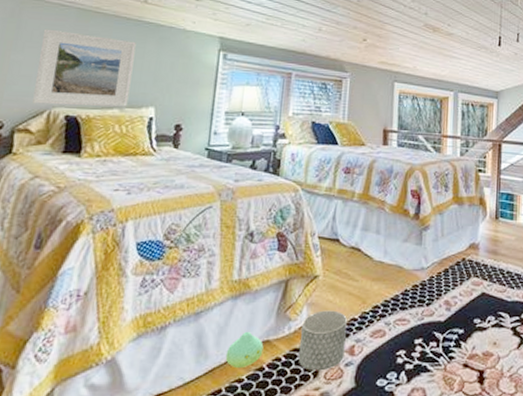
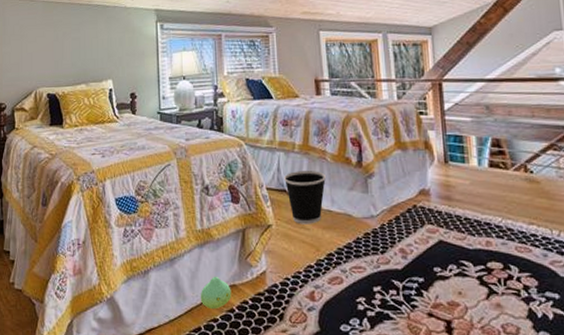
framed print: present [32,29,136,107] -> none [22,22,91,86]
planter: present [299,310,347,371] -> none [263,257,306,315]
wastebasket: none [337,219,383,276] -> present [283,170,327,224]

